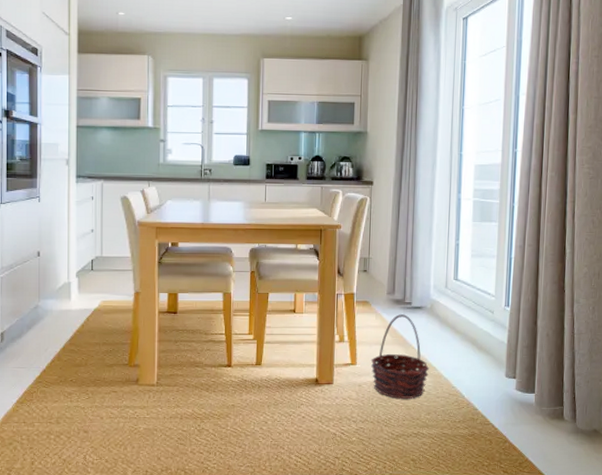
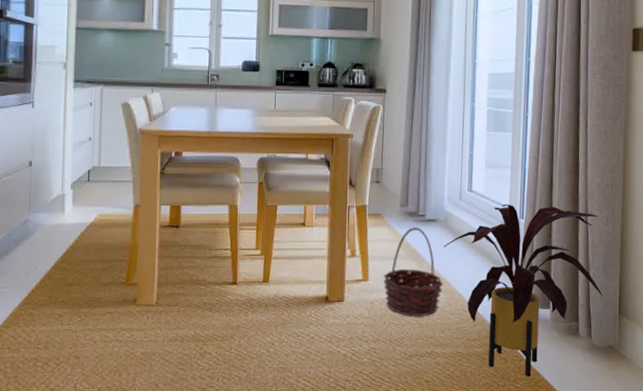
house plant: none [429,292,588,457] -> present [443,203,603,377]

